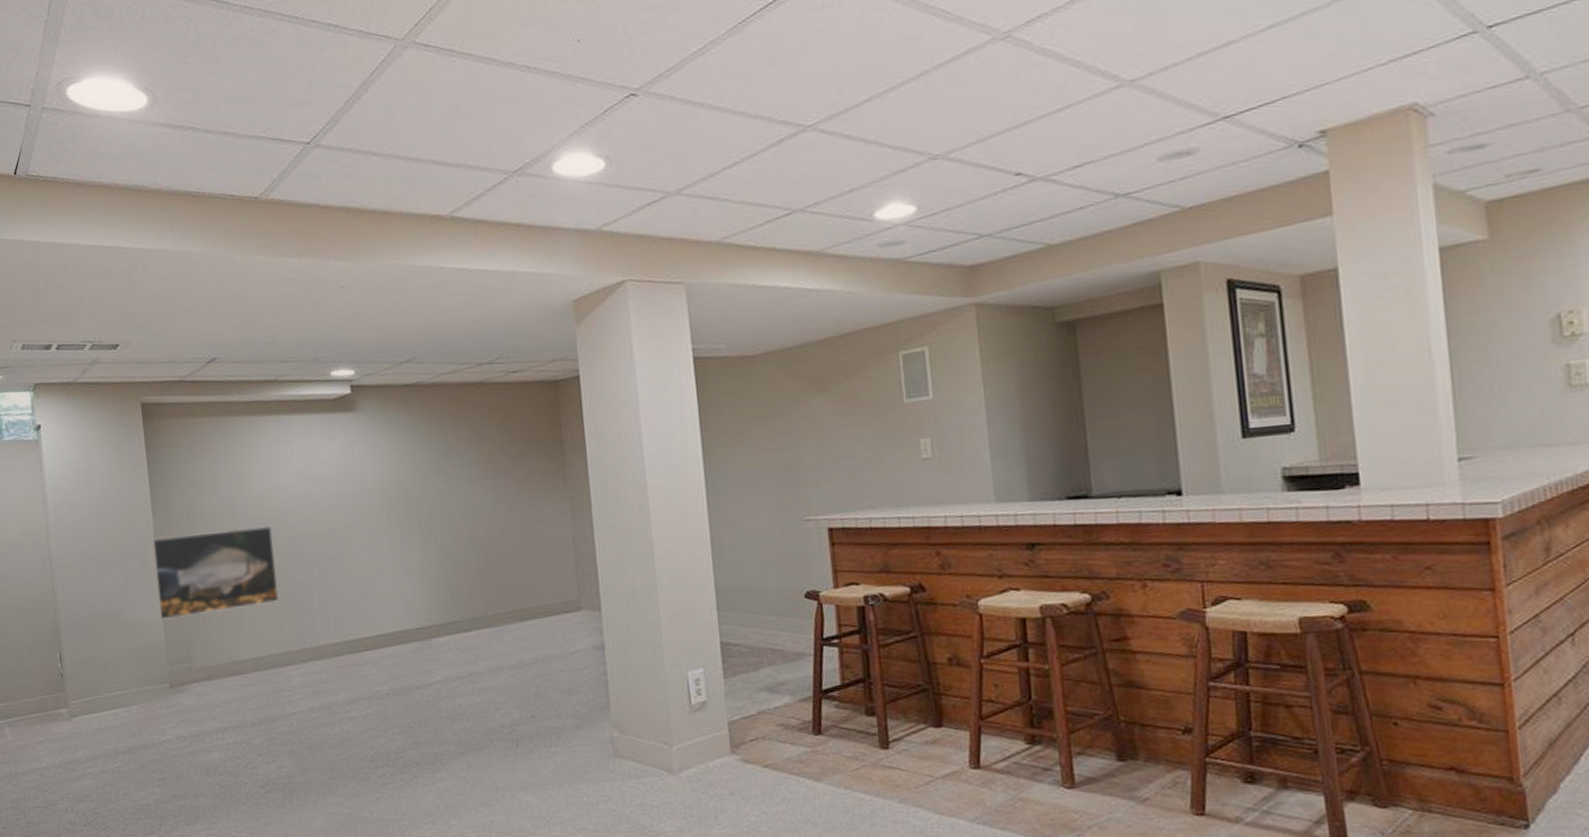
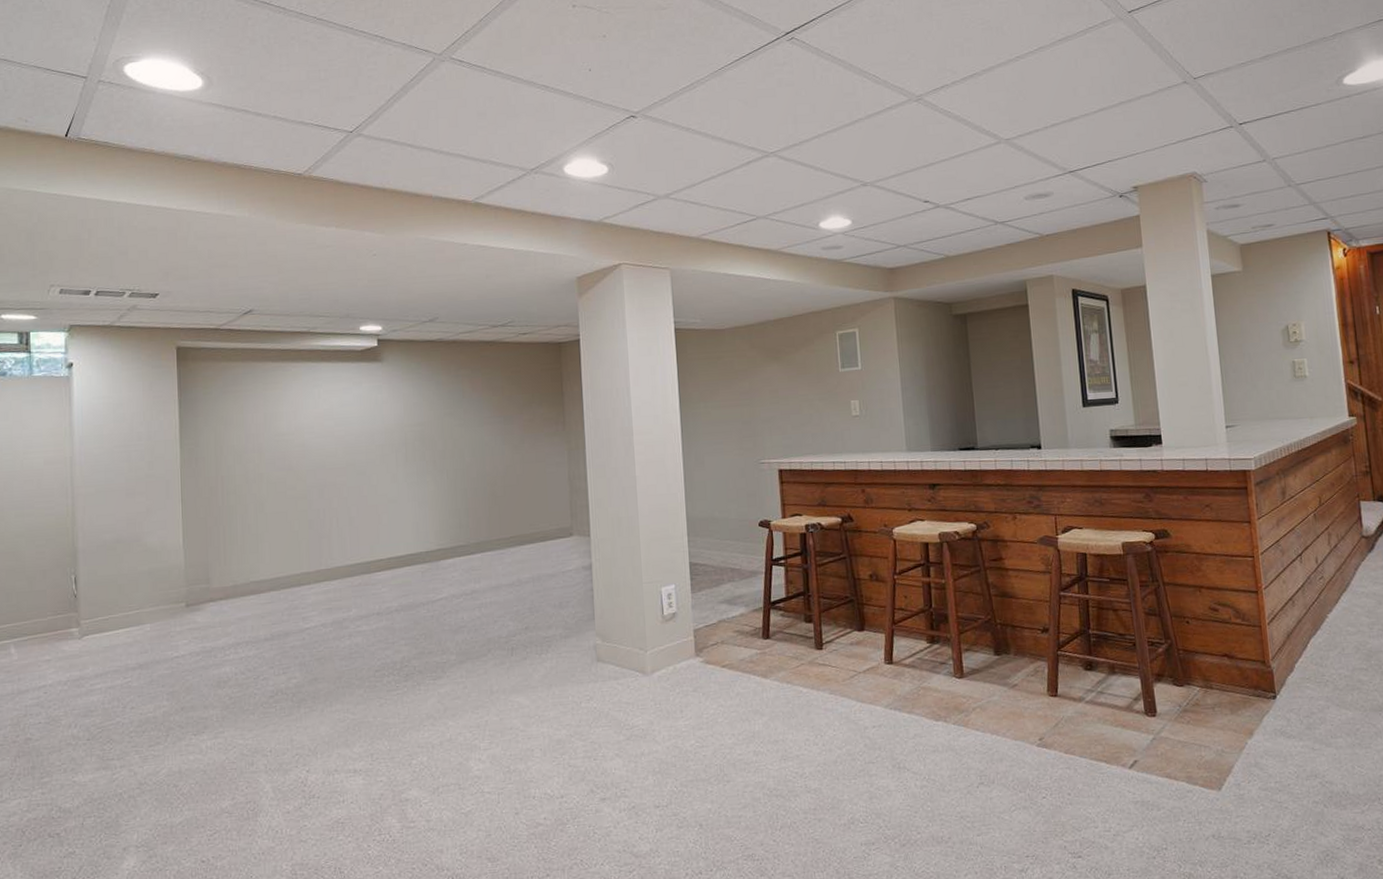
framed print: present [153,526,280,620] -> none [179,460,300,544]

